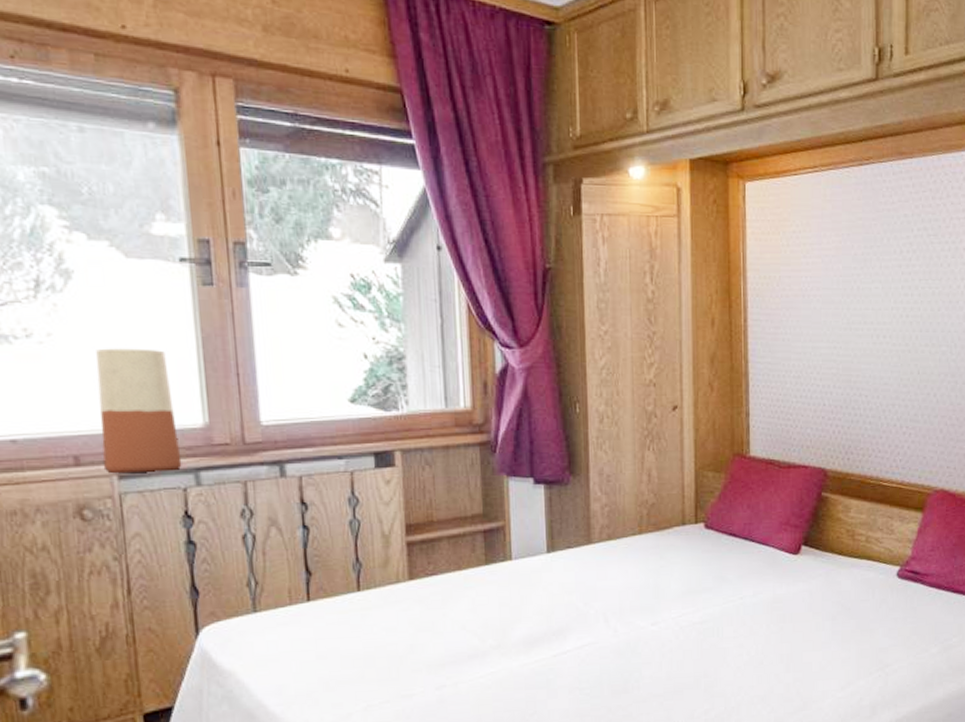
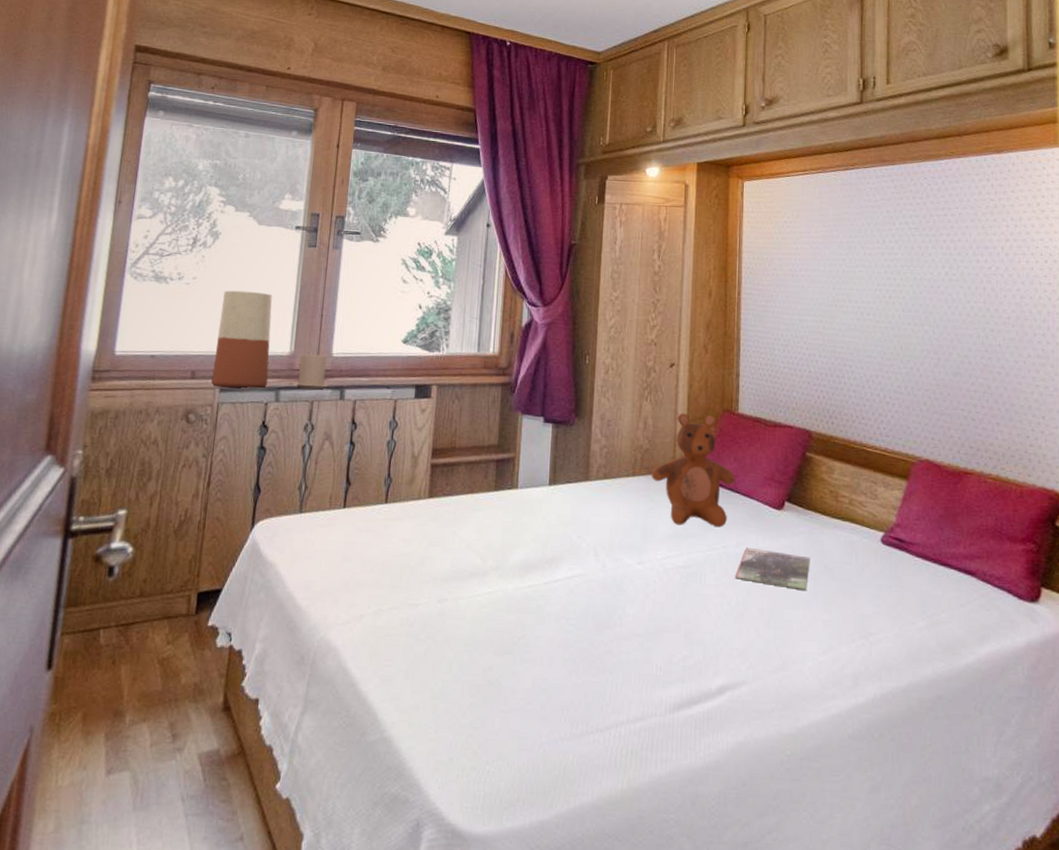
candle: none [211,424,268,469] -> present [289,354,333,391]
teddy bear: none [659,460,750,581] -> present [651,413,735,528]
magazine: none [753,595,828,633] -> present [735,547,810,591]

